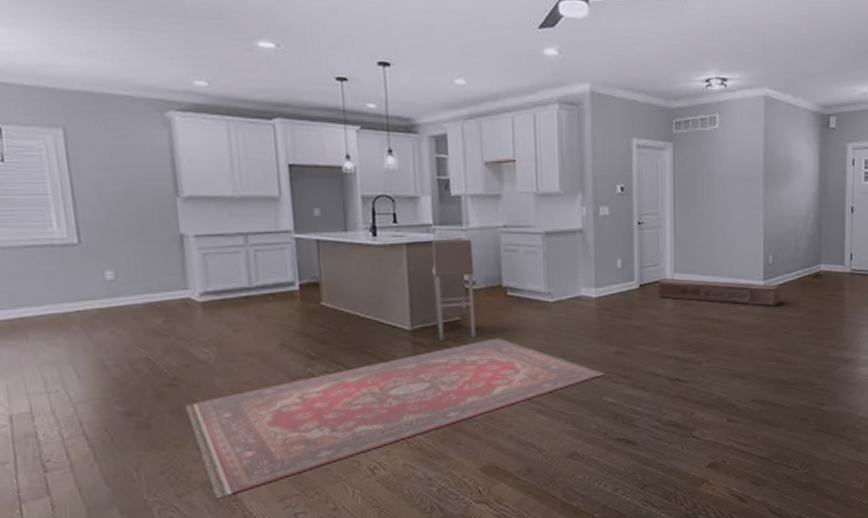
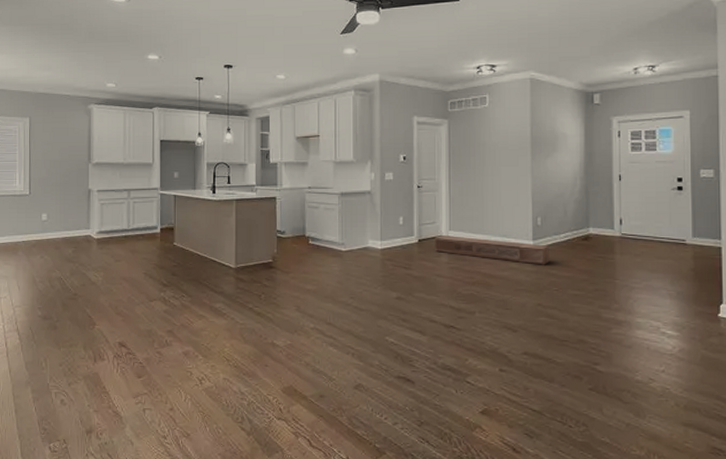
area rug: present [185,338,605,499] -> none [79,279,387,390]
bar stool: present [432,239,476,342] -> none [253,197,285,279]

